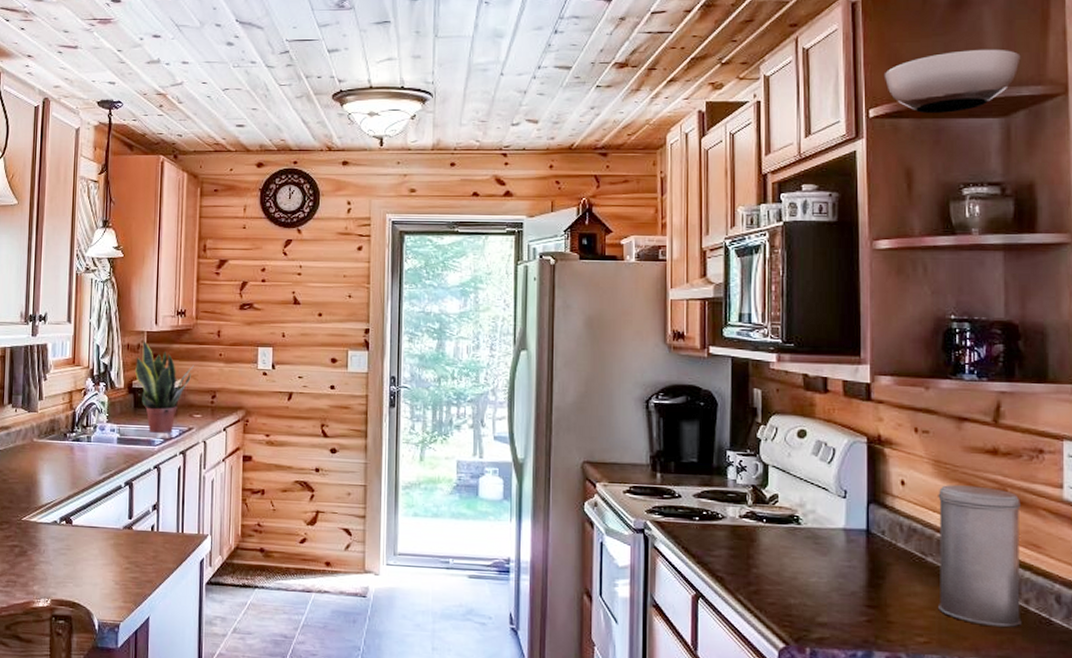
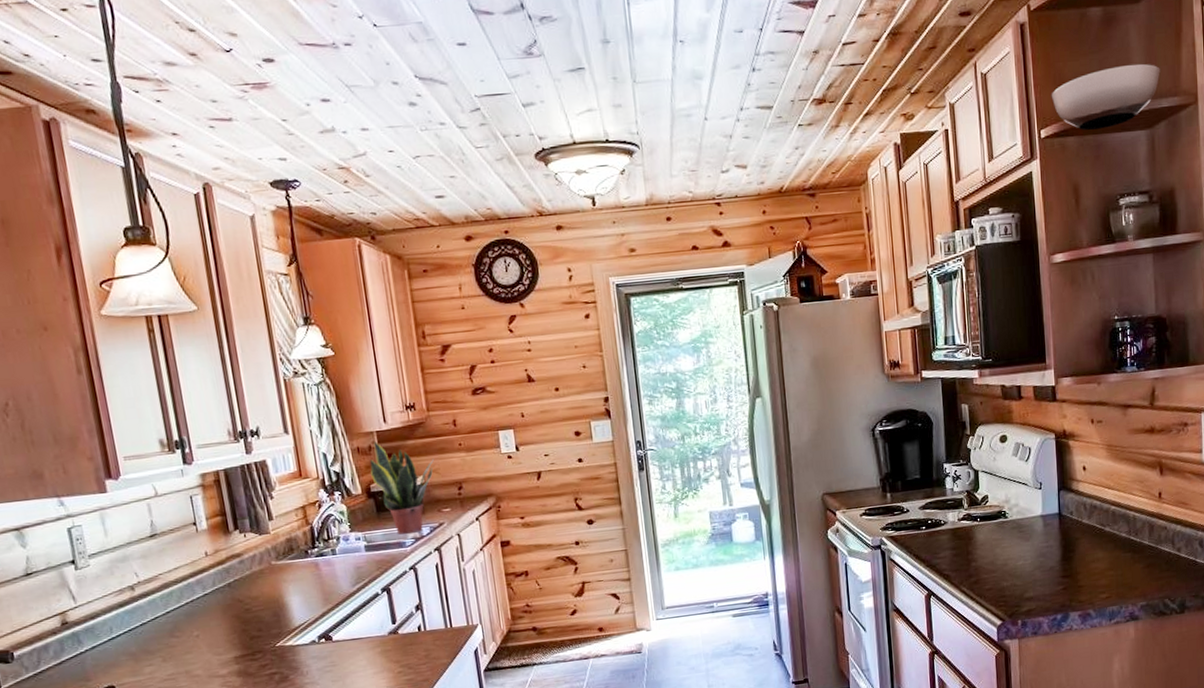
canister: present [938,485,1022,629] -> none [1111,461,1176,576]

